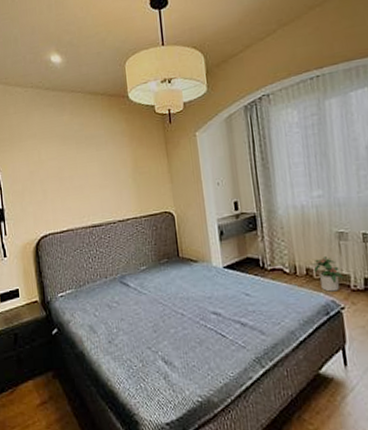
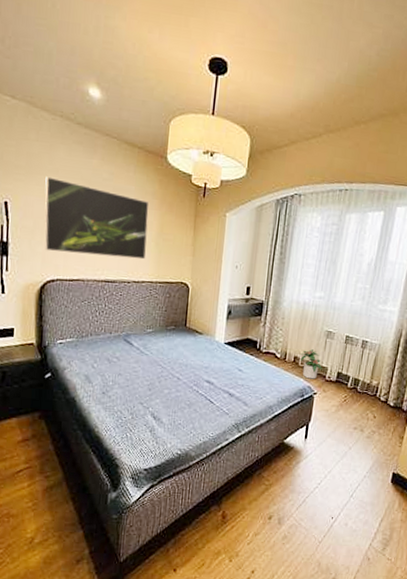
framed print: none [26,140,127,209] -> present [45,176,150,260]

